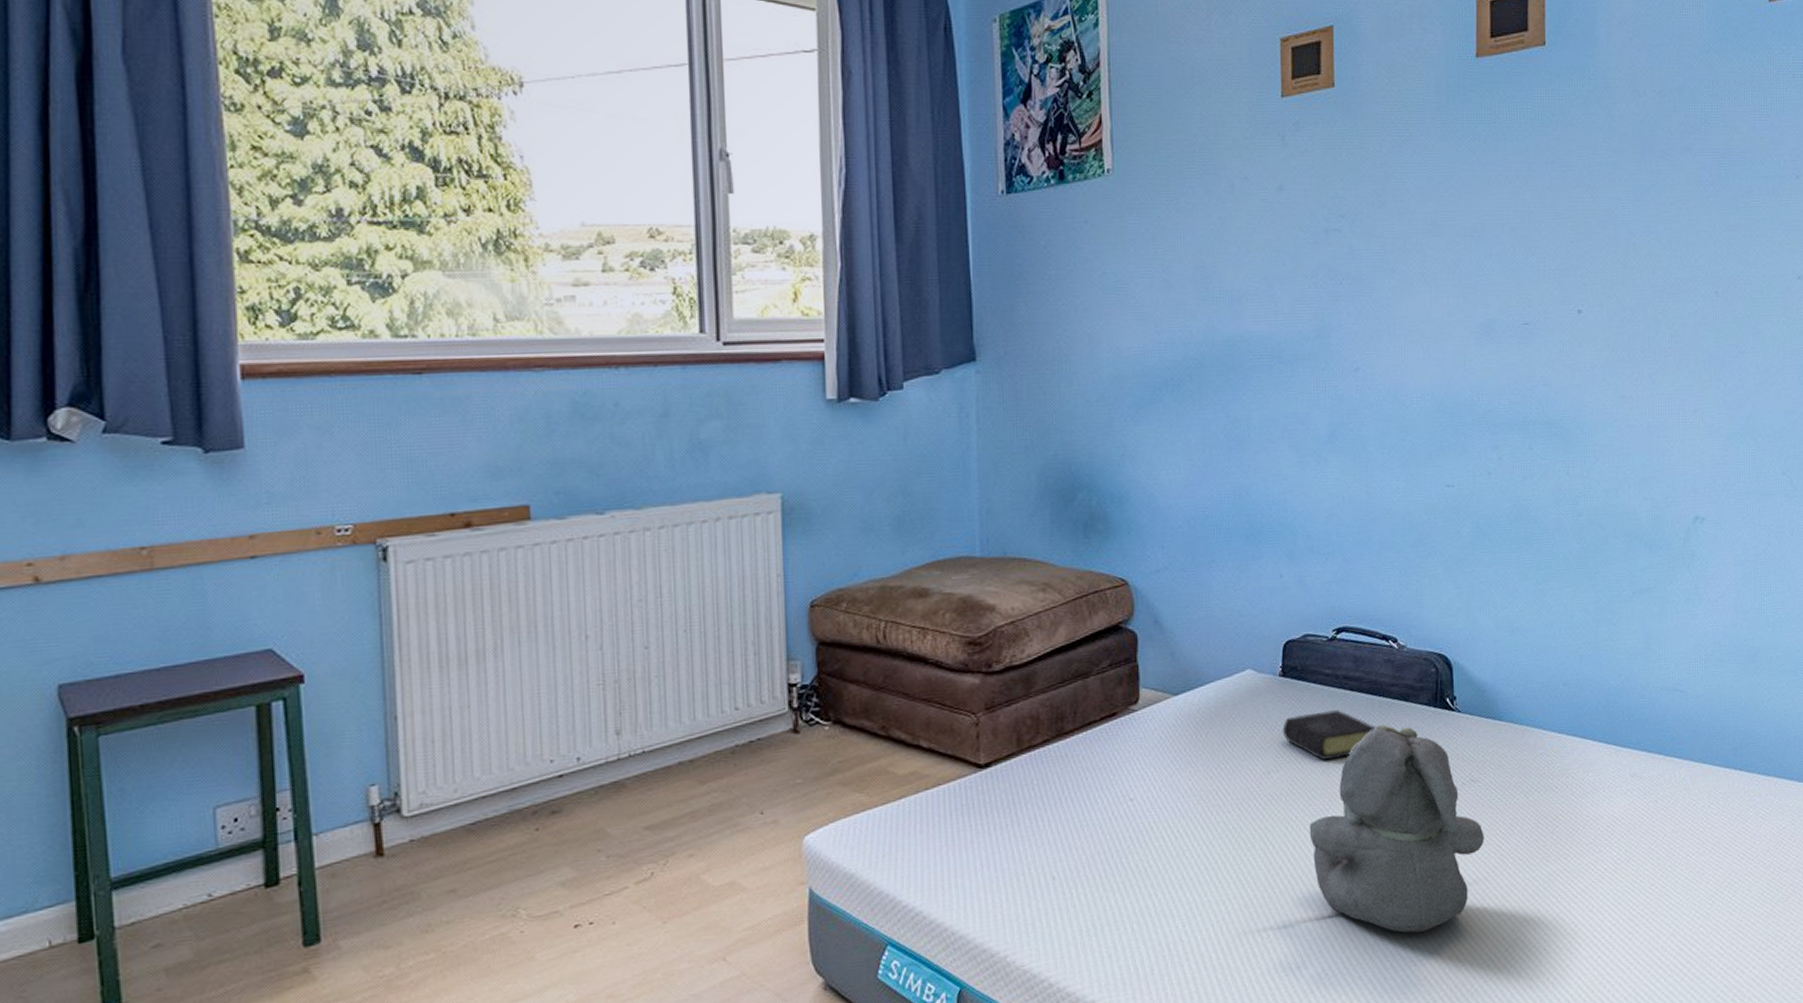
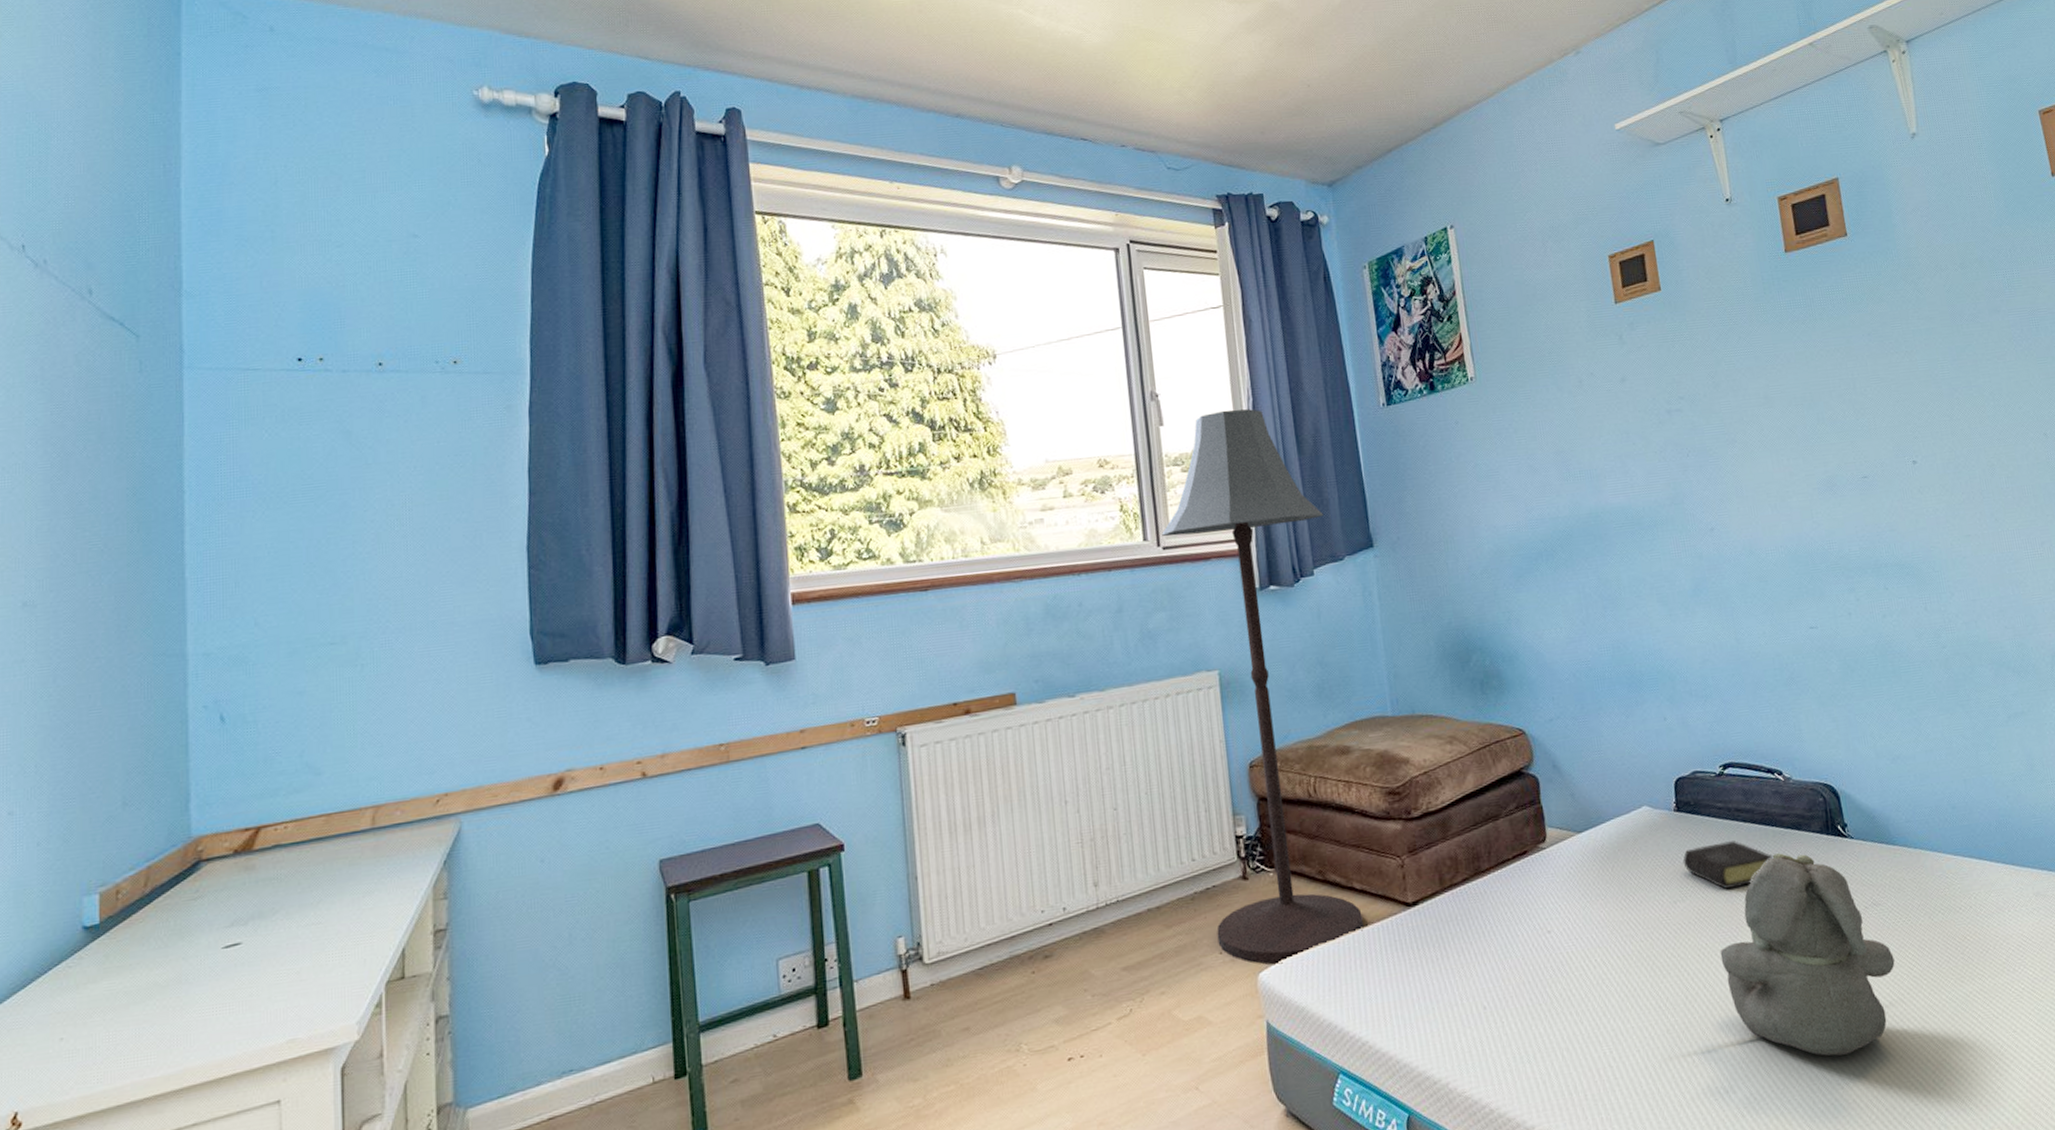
floor lamp: none [723,181,928,827] -> present [1162,409,1364,965]

